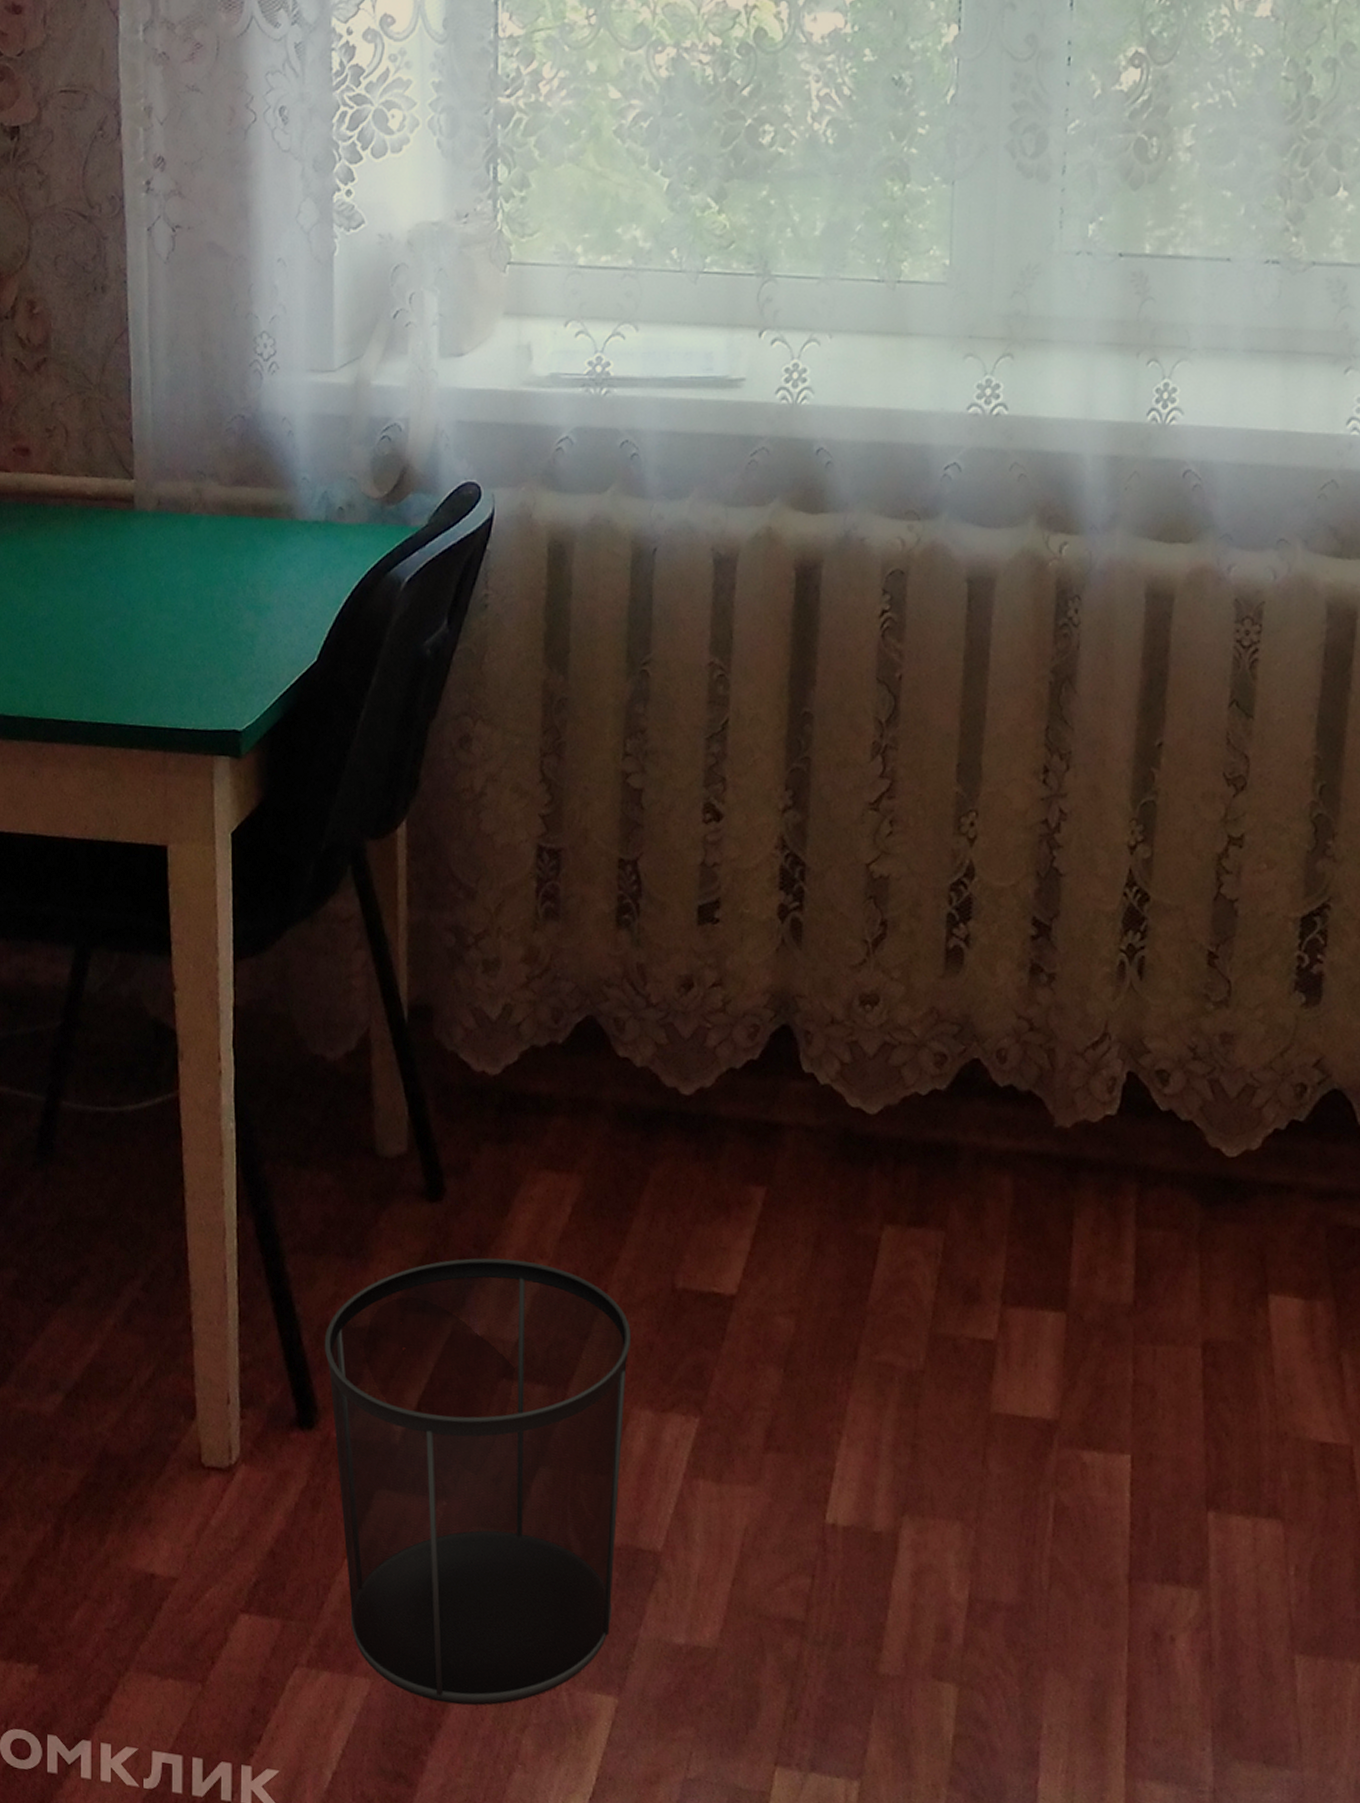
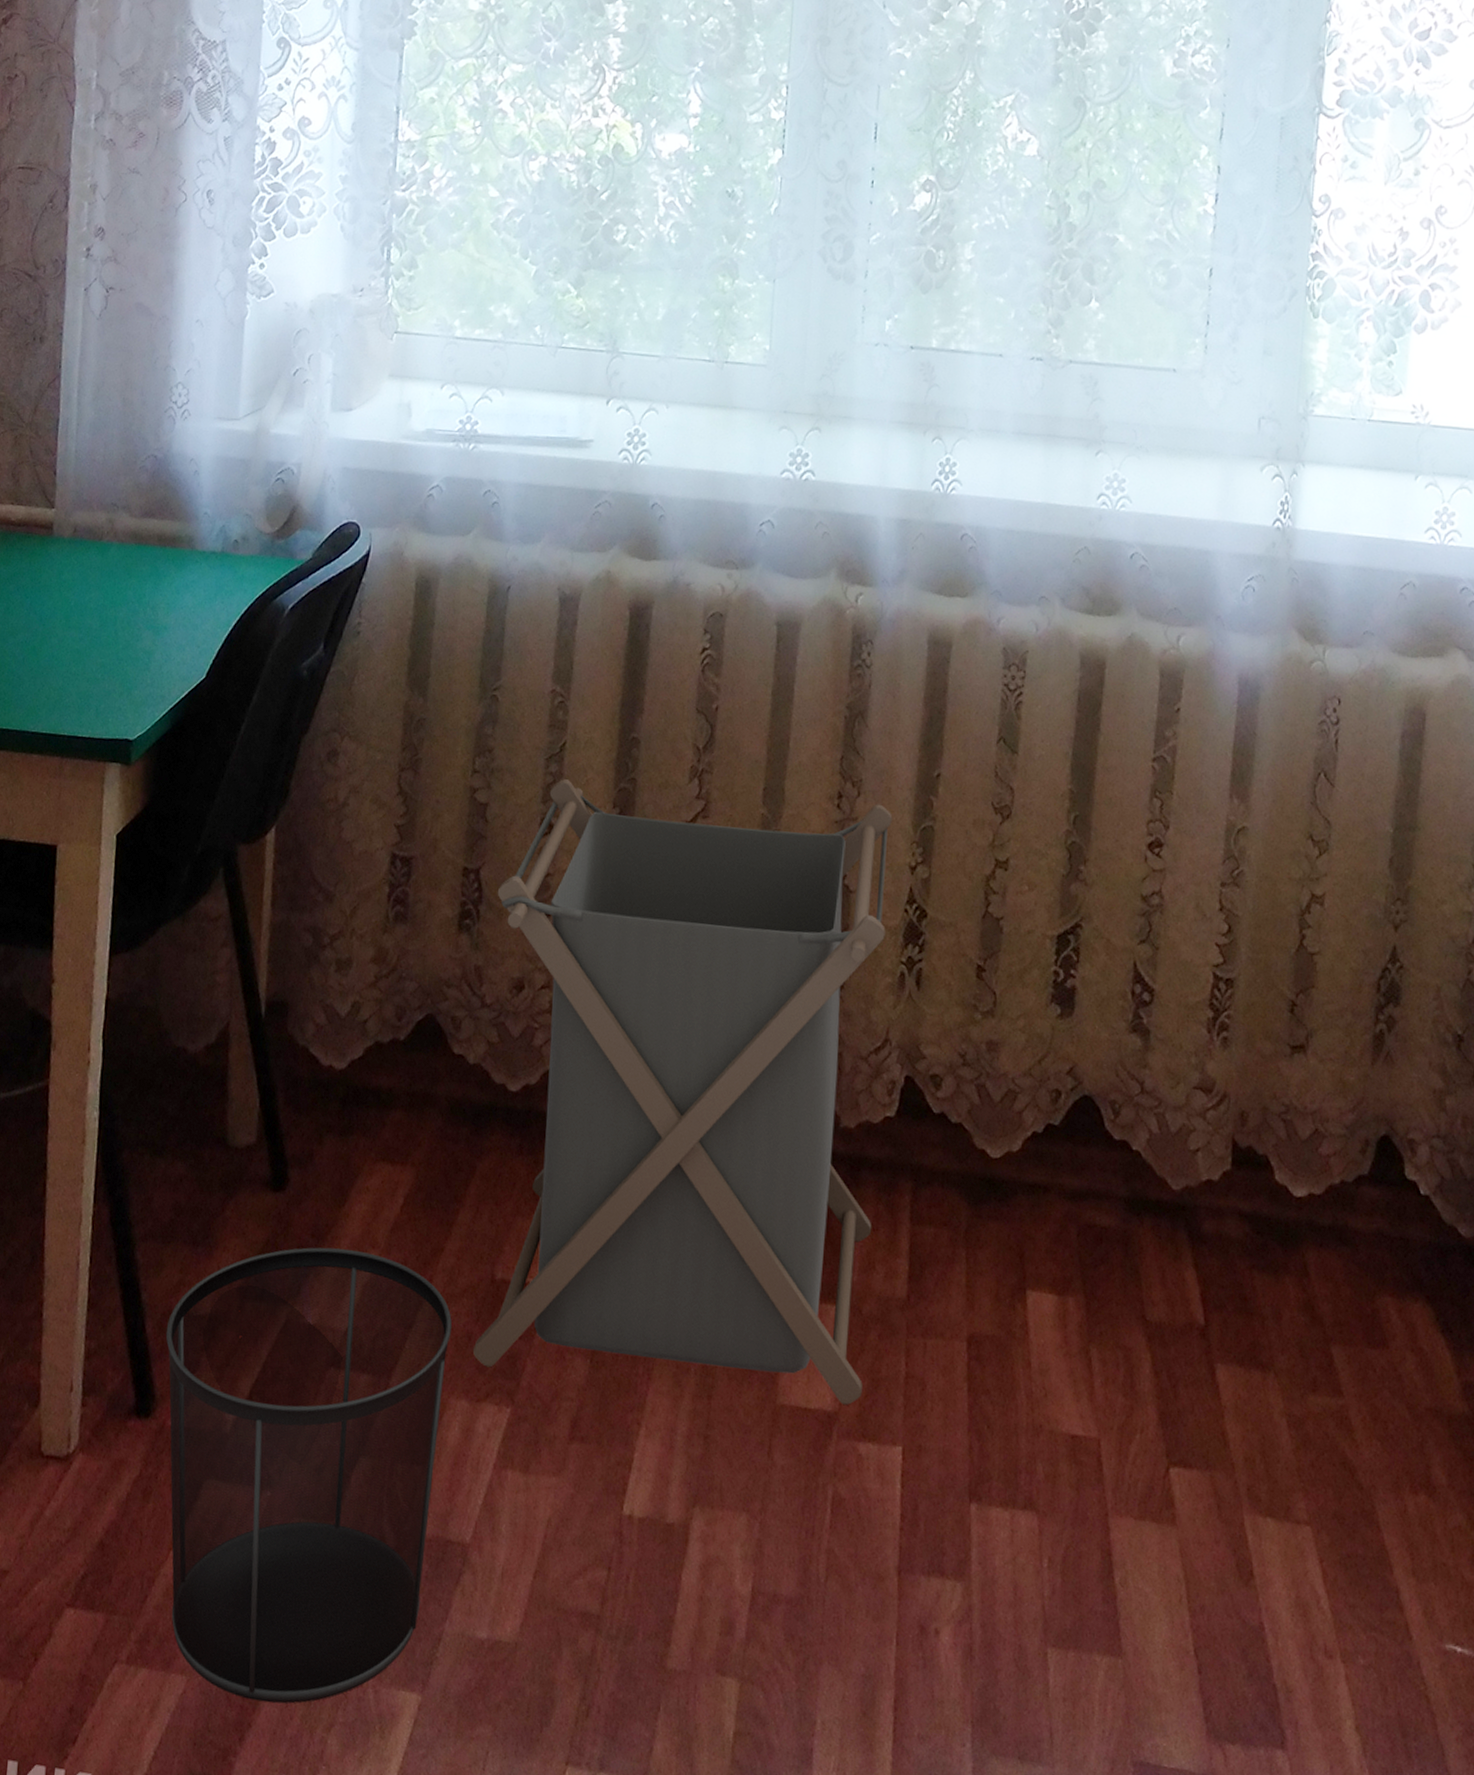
laundry basket: none [655,760,1108,1413] -> present [472,779,893,1405]

